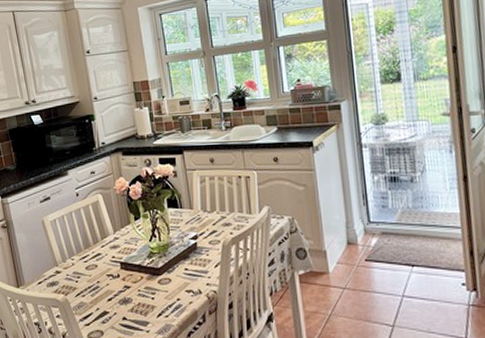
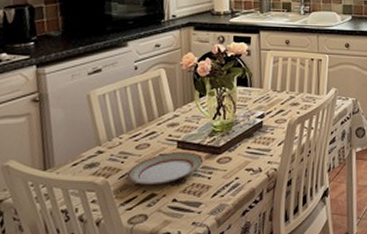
plate: none [81,273,146,303] -> present [126,152,204,185]

